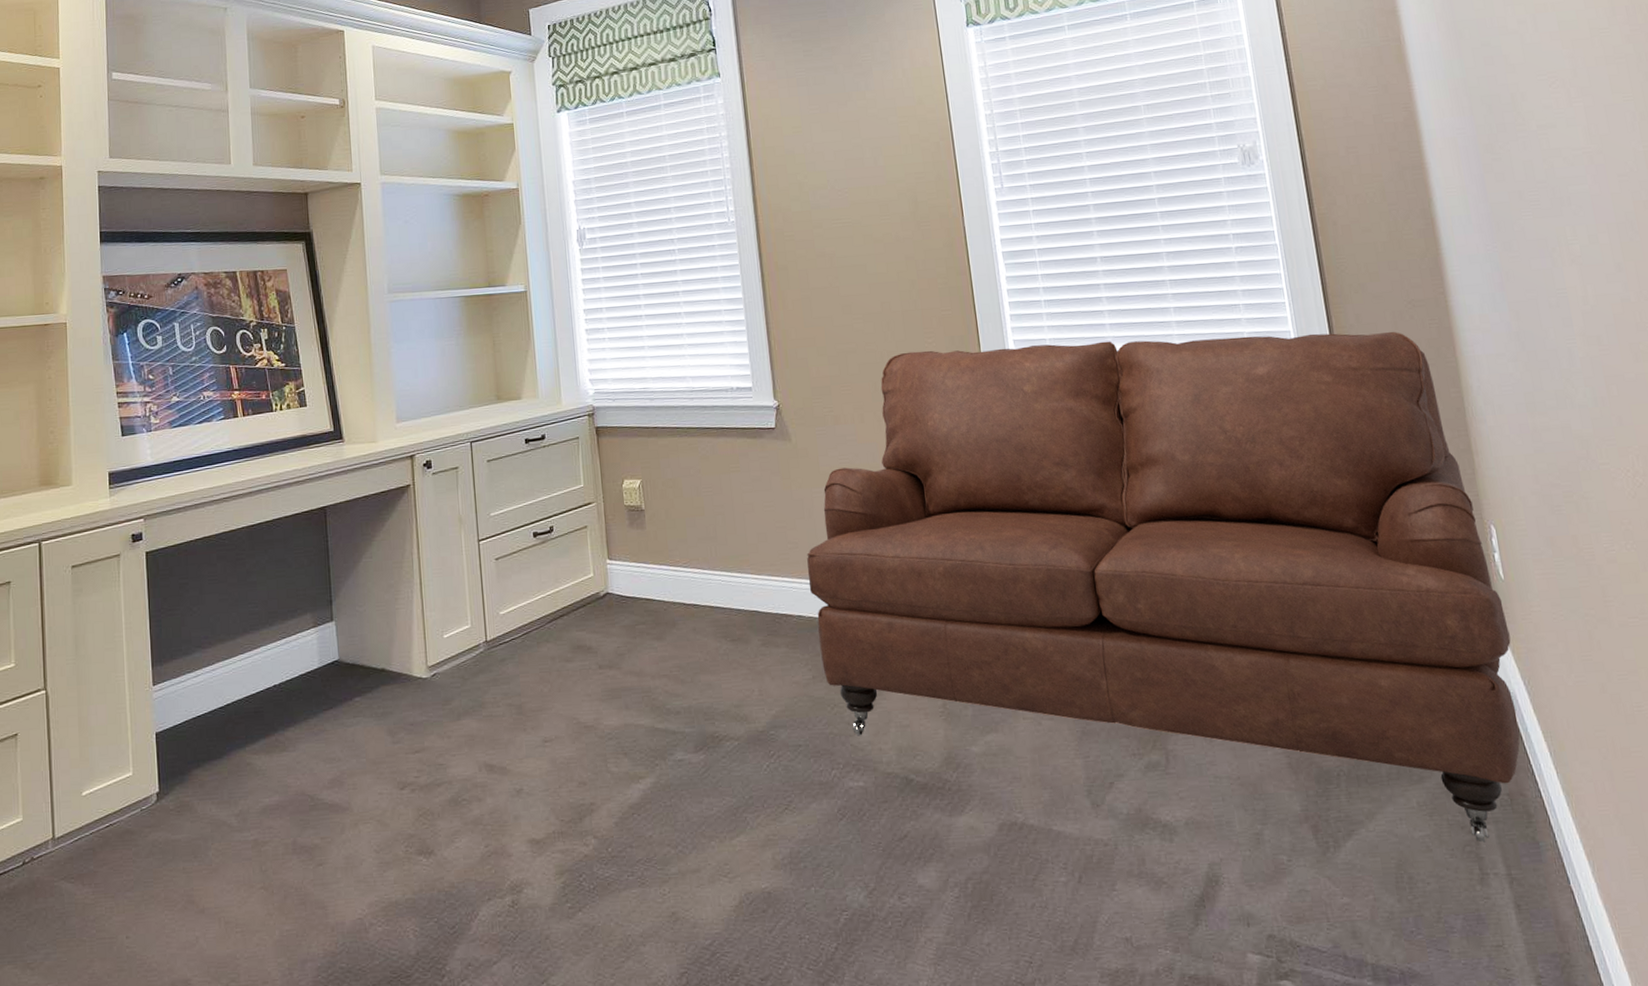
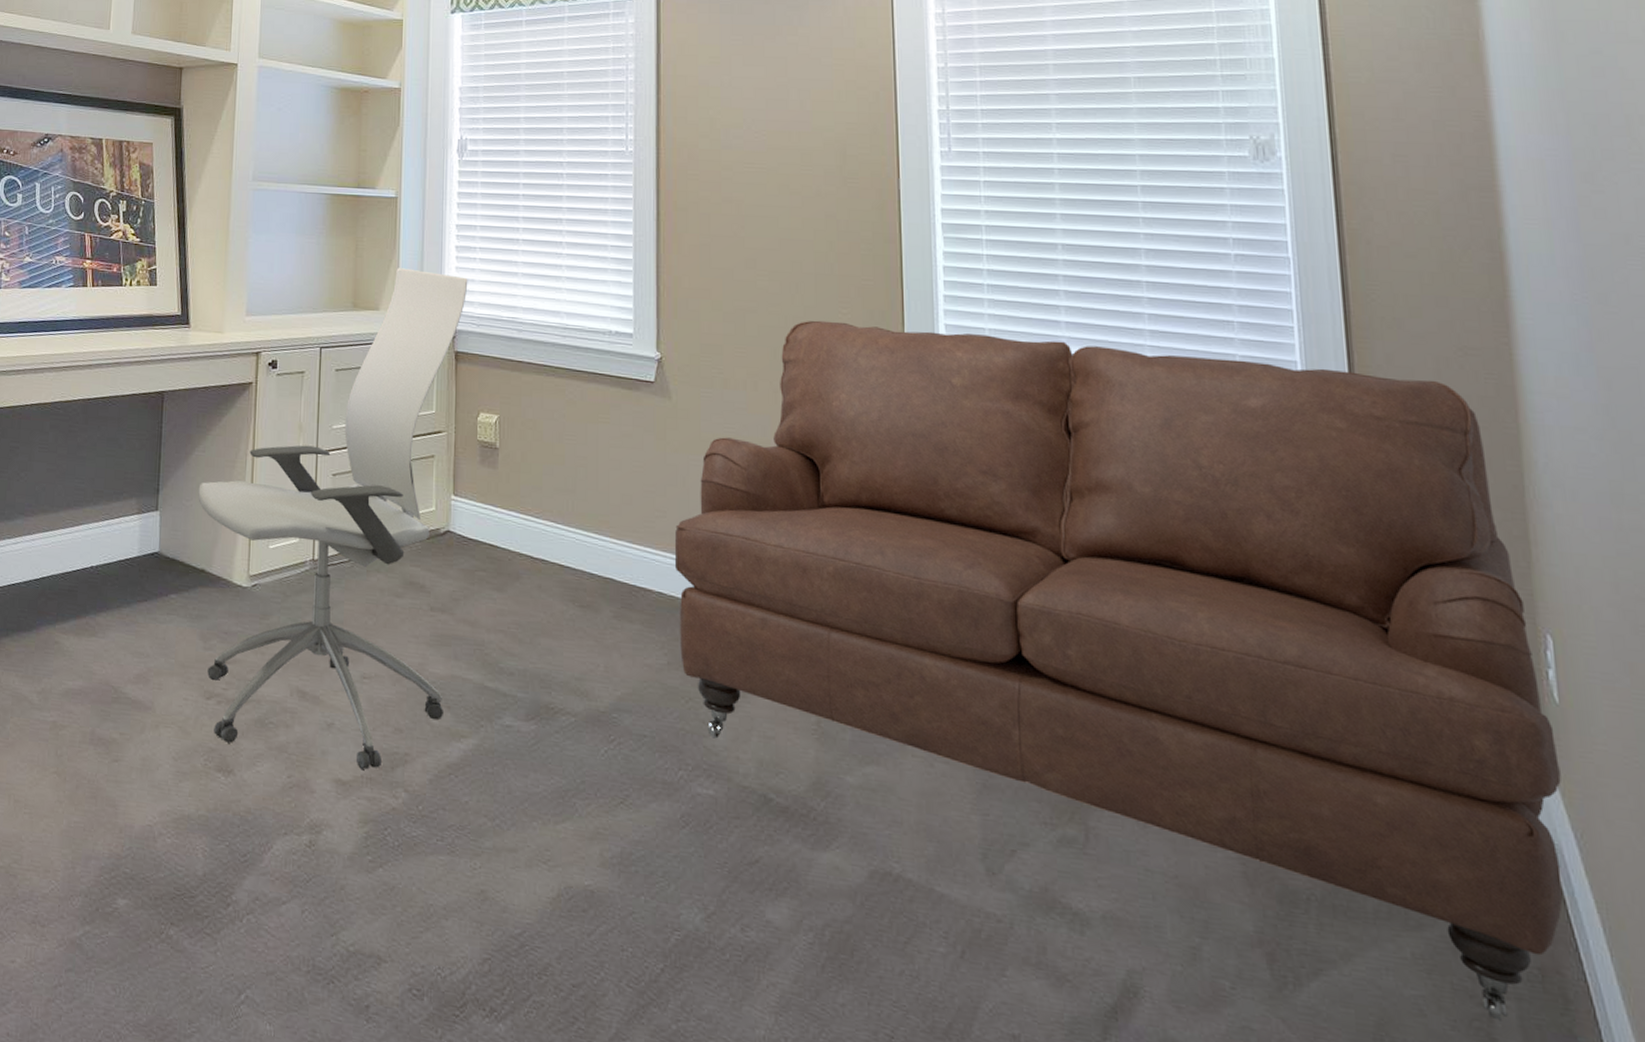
office chair: none [370,356,621,826] -> present [198,268,468,770]

